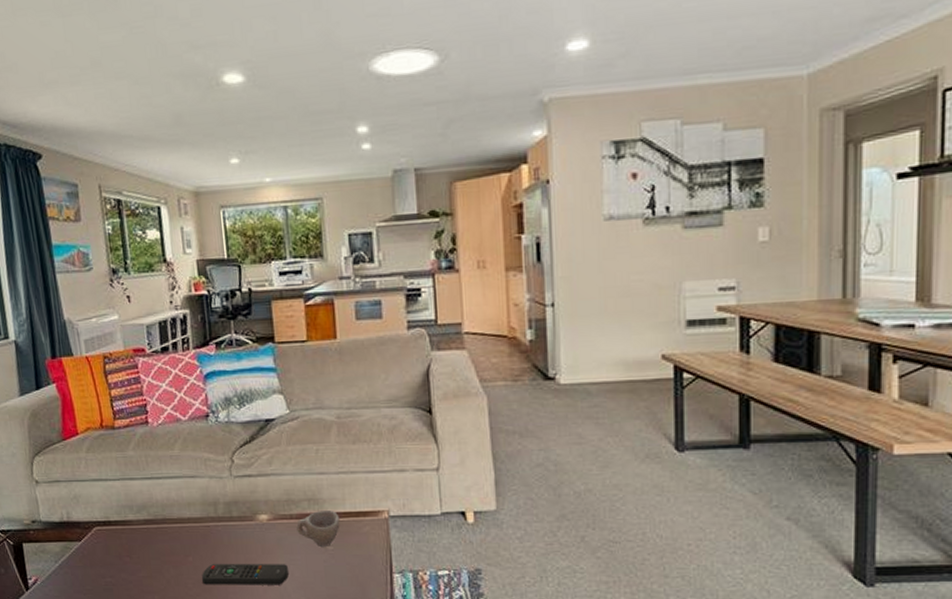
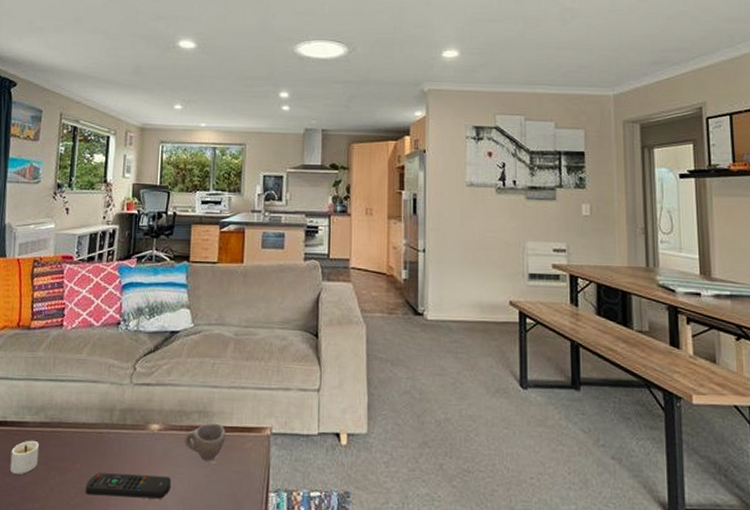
candle: none [120,537,149,569] -> present [9,440,40,474]

